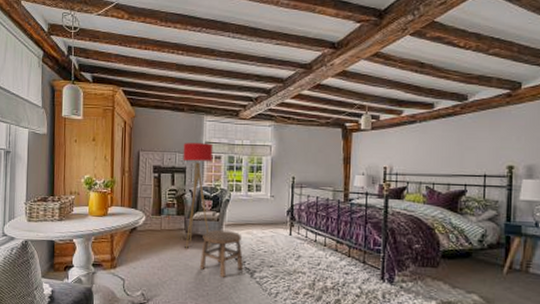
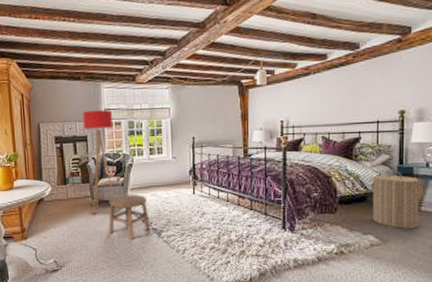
laundry hamper: none [476,227,531,291] -> present [371,170,423,229]

